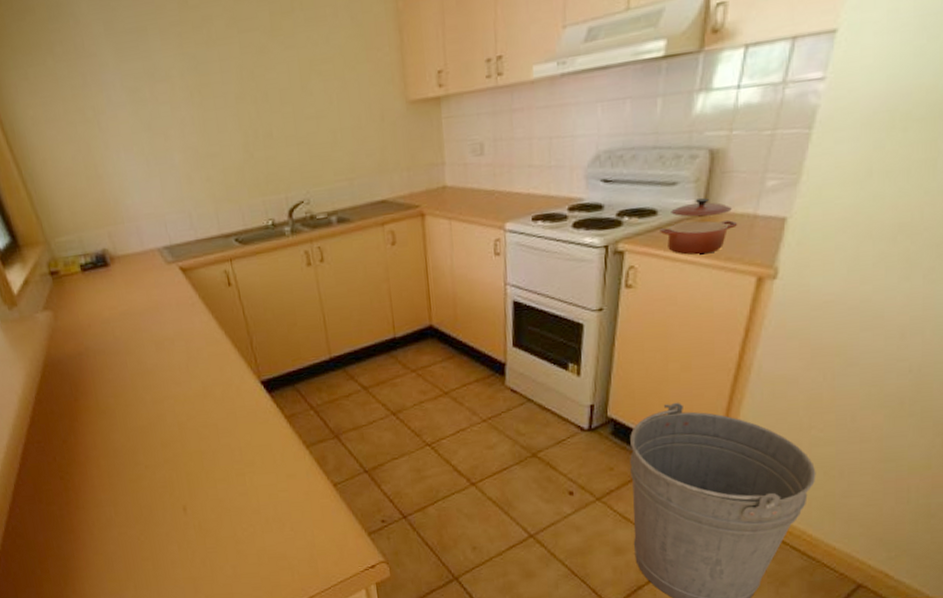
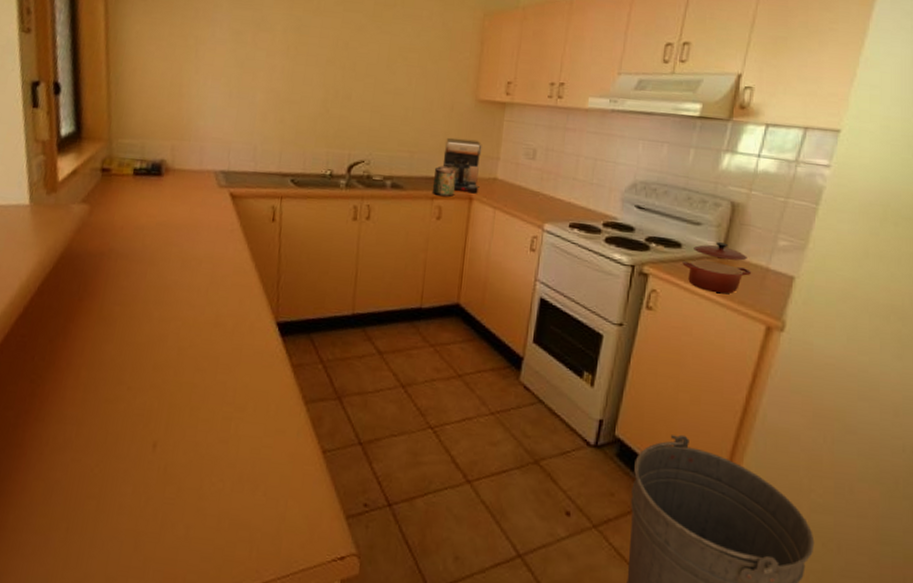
canister: none [378,185,404,220] -> present [432,165,456,197]
coffee maker: none [382,148,429,211] -> present [442,137,482,194]

